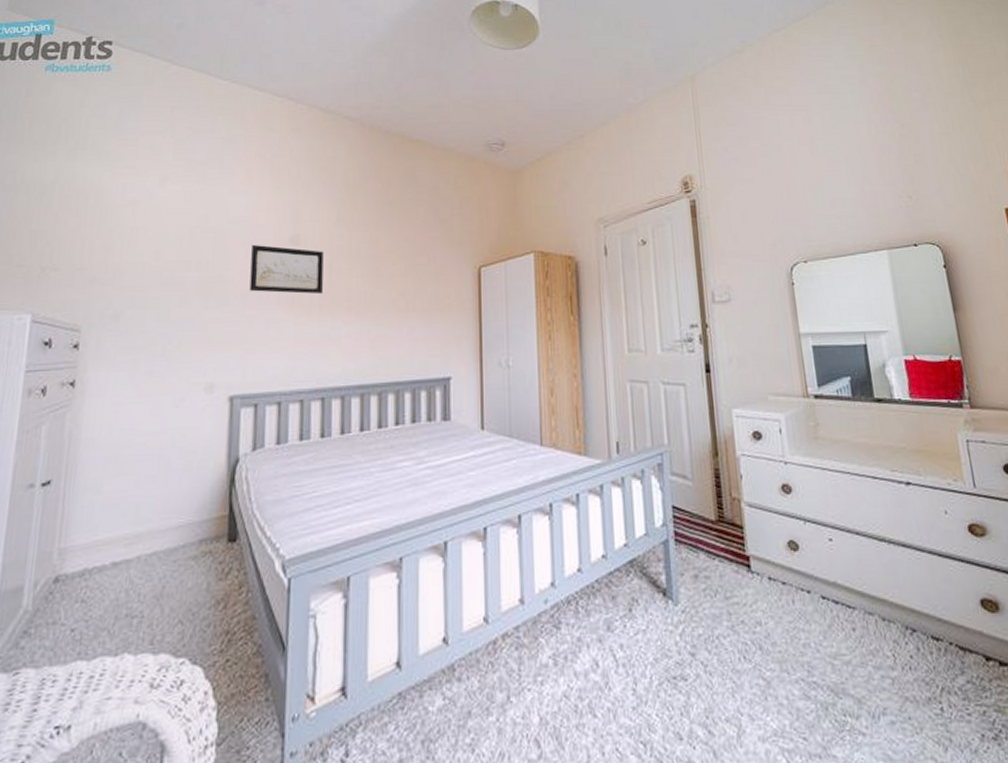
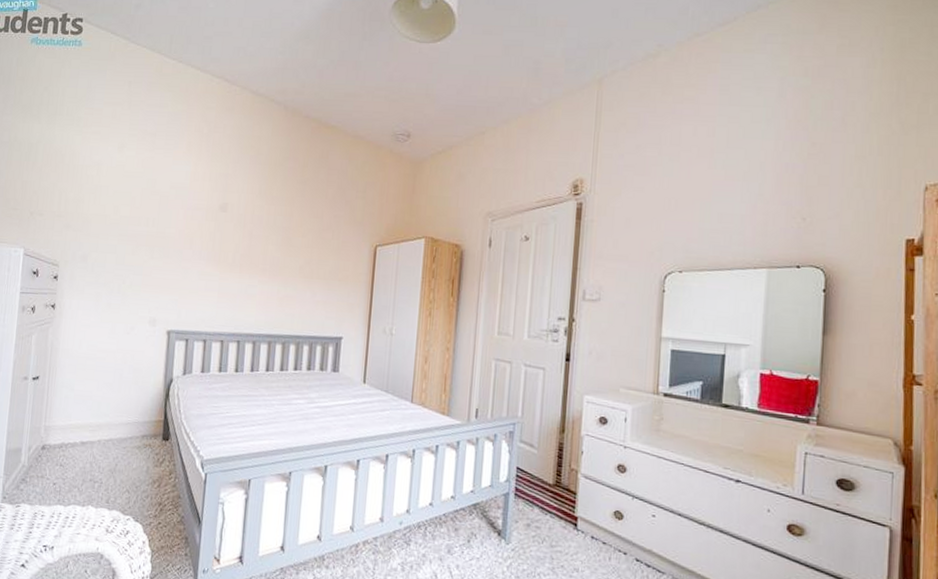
wall art: present [249,244,324,295] -> none [186,208,246,256]

